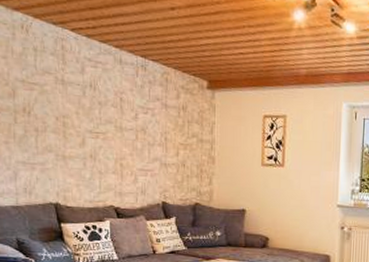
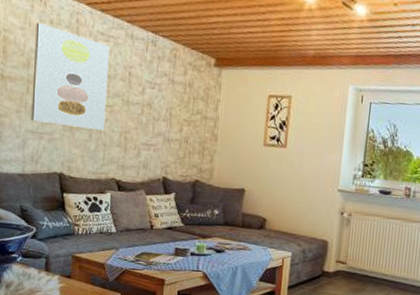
wall art: none [19,50,99,159] -> present [31,22,110,131]

